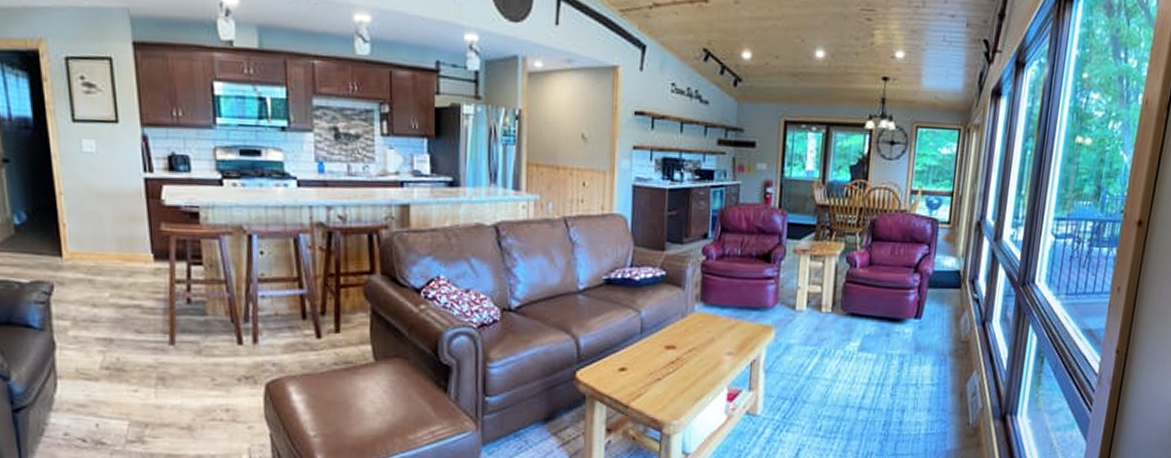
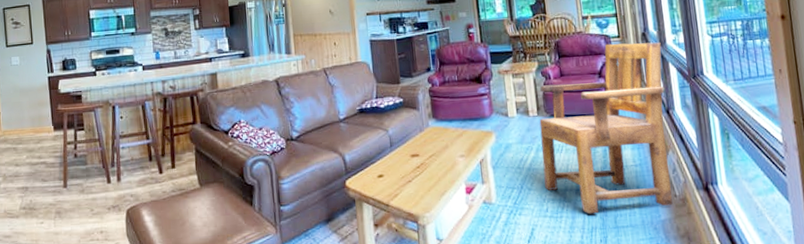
armchair: none [823,230,996,437] -> present [539,42,673,214]

